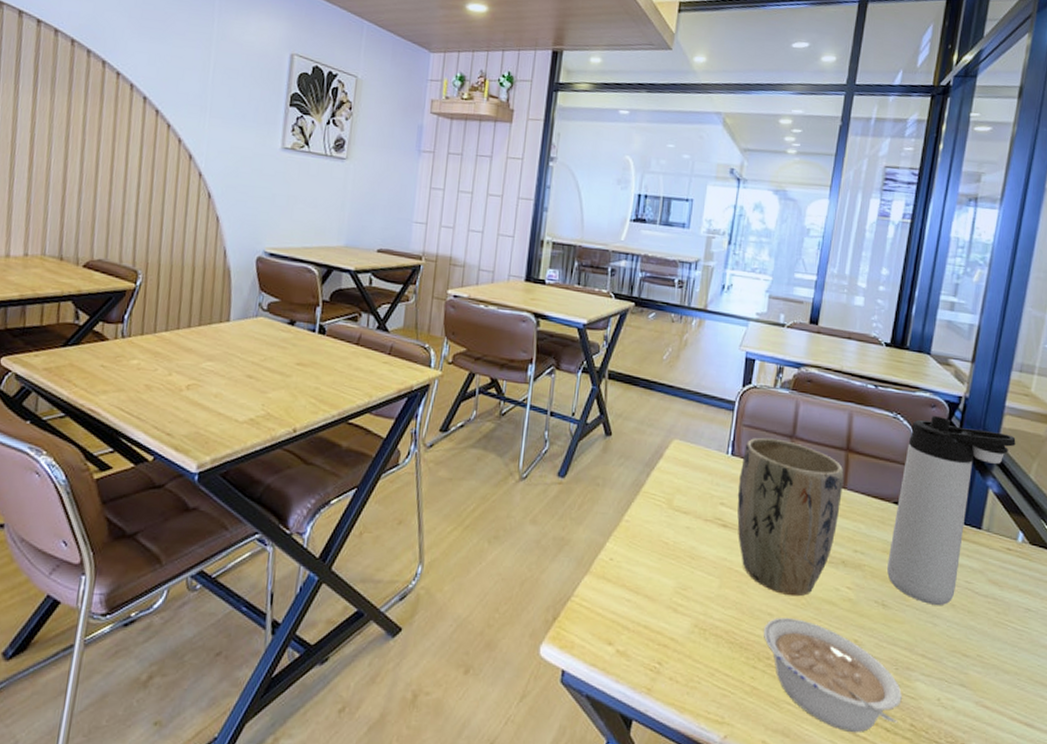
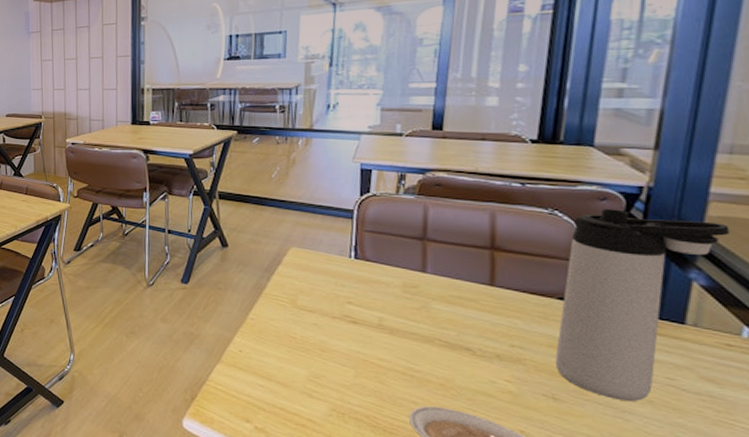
plant pot: present [737,437,844,597] -> none [365,241,491,388]

